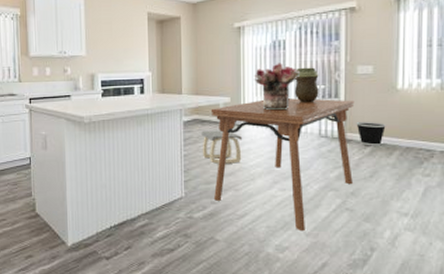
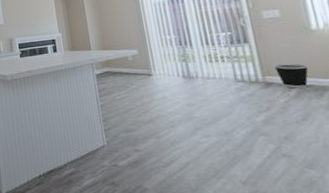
stool: present [201,130,243,164] -> none [114,80,158,112]
dining table: present [210,98,355,232] -> none [120,44,284,180]
bouquet: present [254,63,301,111] -> none [157,15,204,60]
decorative urn: present [295,67,319,103] -> none [198,16,227,51]

